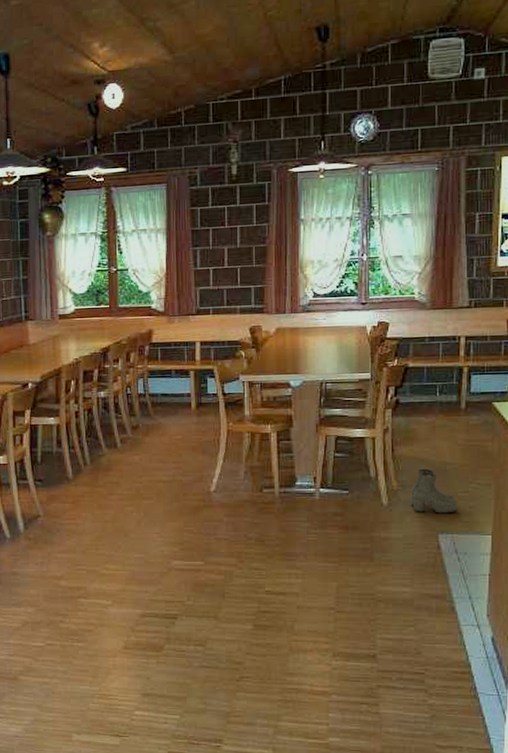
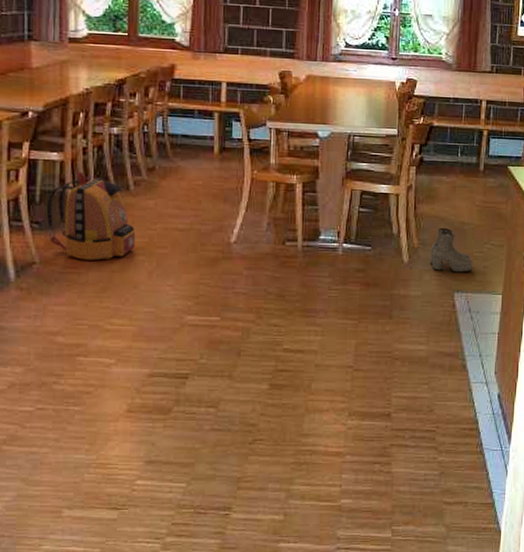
backpack: none [46,433,125,512] -> present [46,171,136,260]

